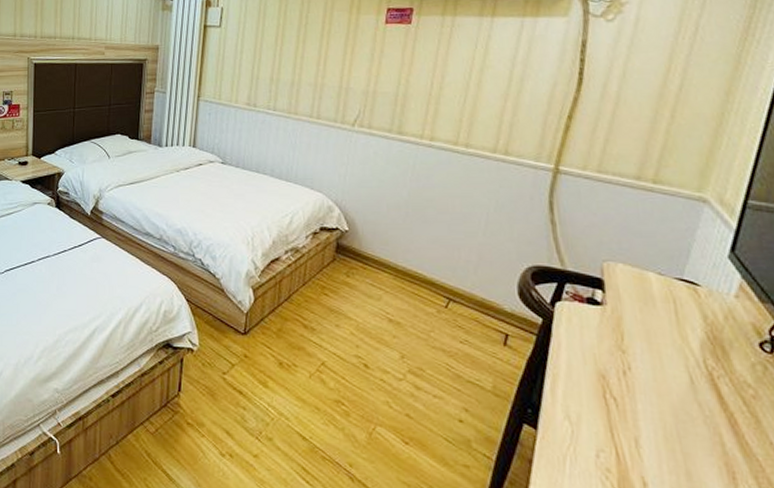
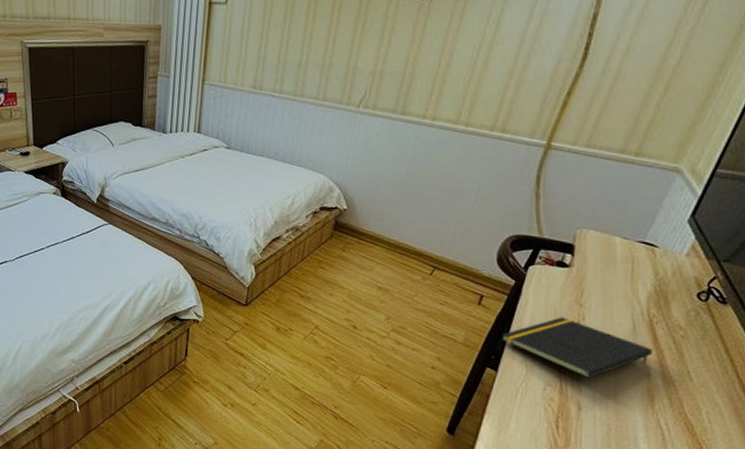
notepad: none [536,364,721,445] -> present [501,317,652,378]

